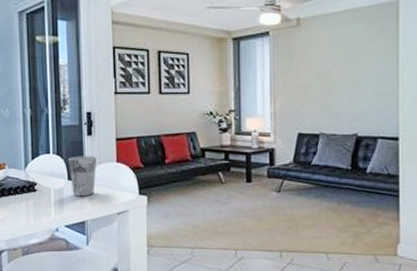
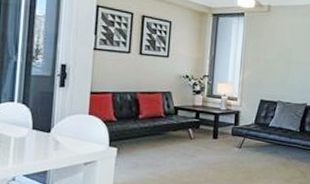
cup: present [68,155,97,197] -> none [35,106,68,147]

